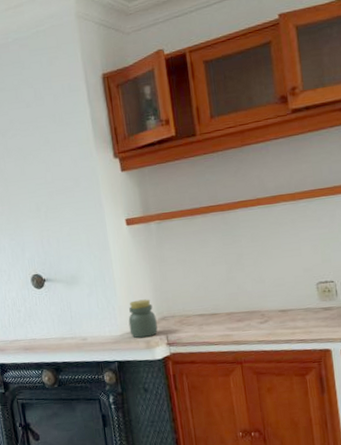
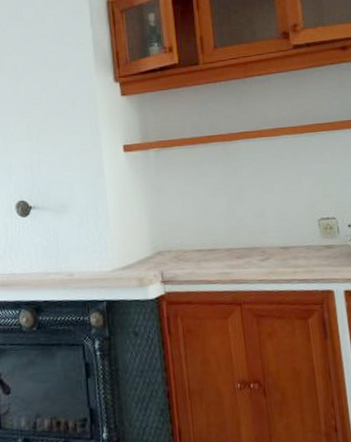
jar: present [128,299,158,339] -> none [120,231,152,275]

